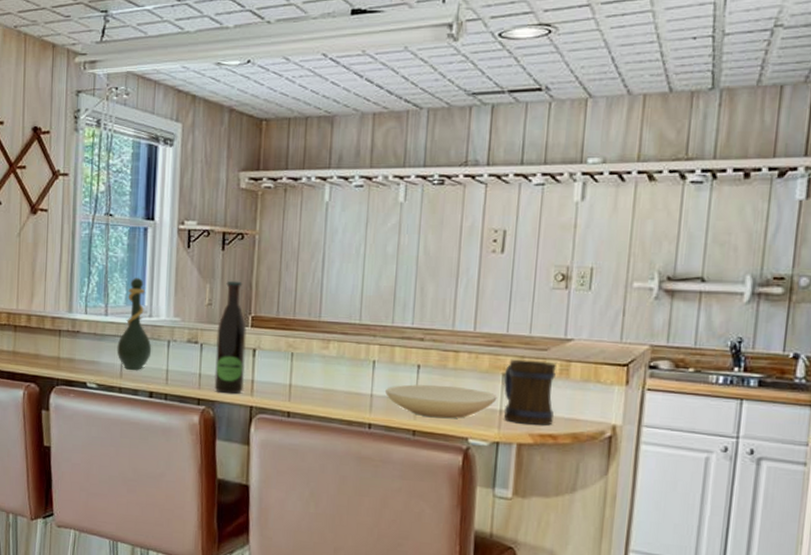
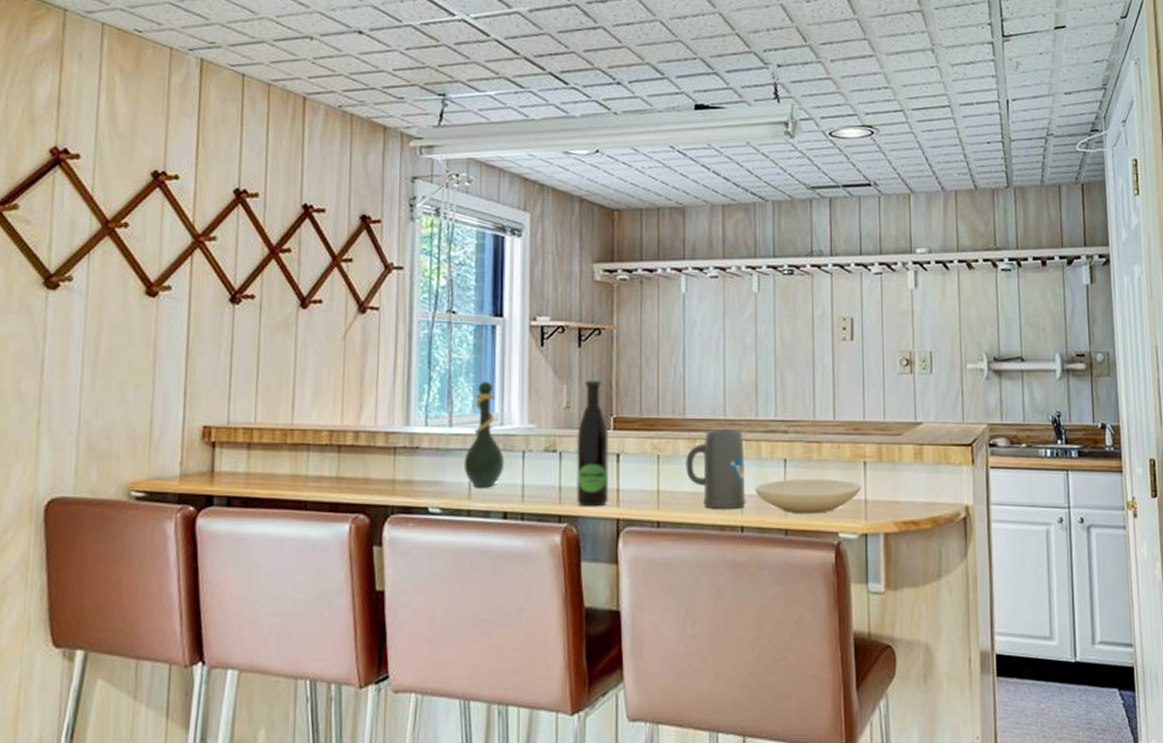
beer mug: none [318,332,378,407] -> present [686,429,746,509]
beer mug: present [503,360,556,425] -> none [866,446,913,512]

